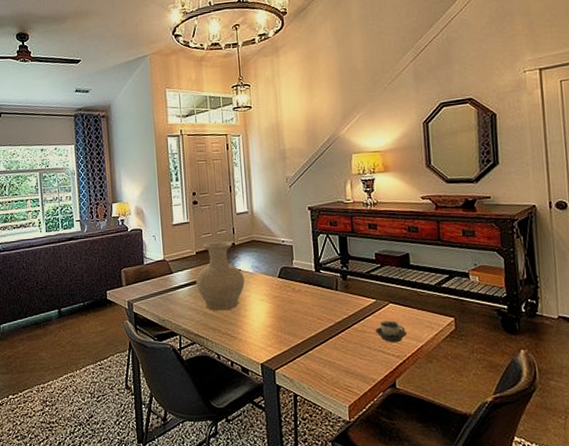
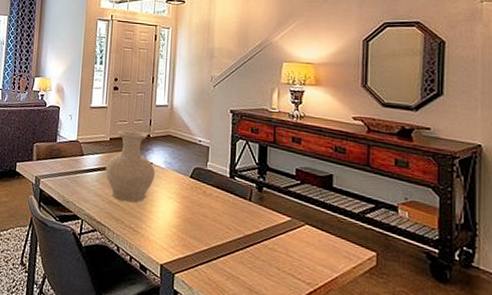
cup: present [375,320,408,342] -> none [287,242,322,268]

